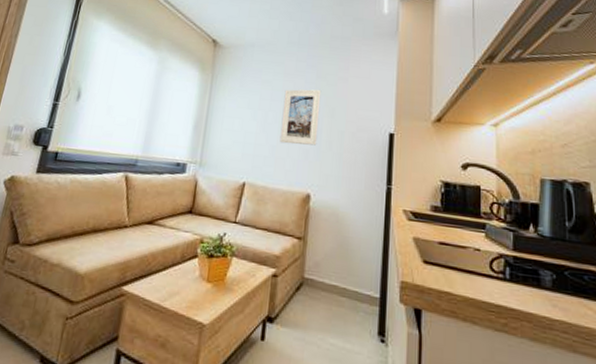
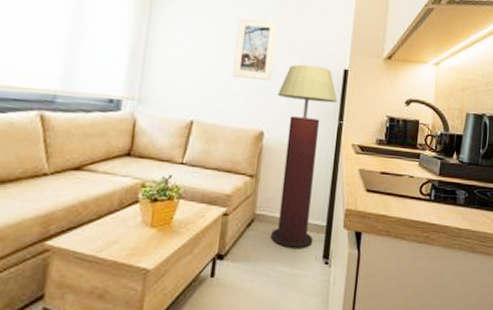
floor lamp: none [320,129,384,322] -> present [271,64,338,250]

